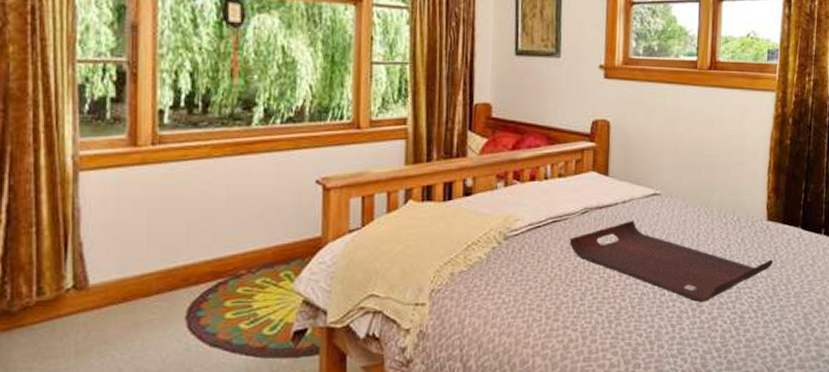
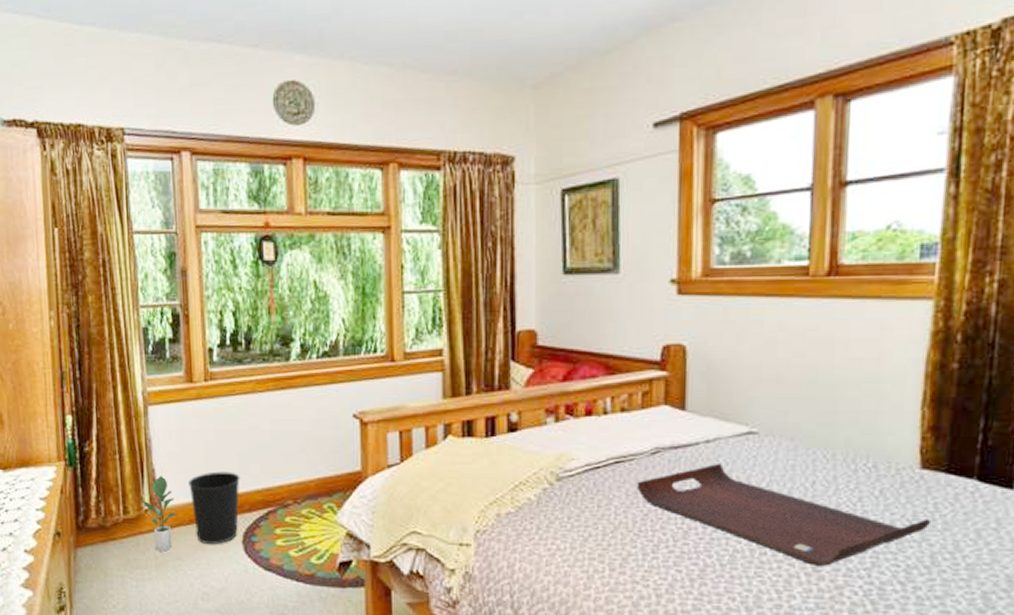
potted plant: none [60,250,108,336] -> present [140,476,178,552]
wastebasket: none [124,242,188,323] -> present [188,471,240,544]

